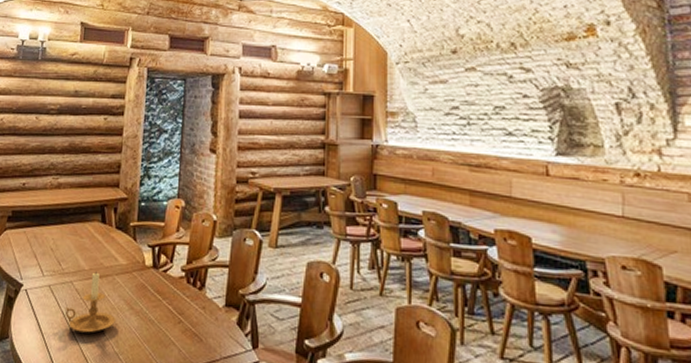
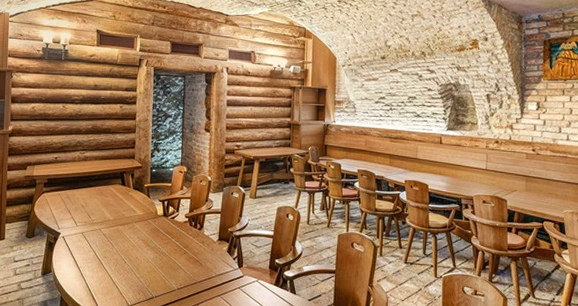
candle holder: present [65,270,116,333] -> none [95,220,136,265]

